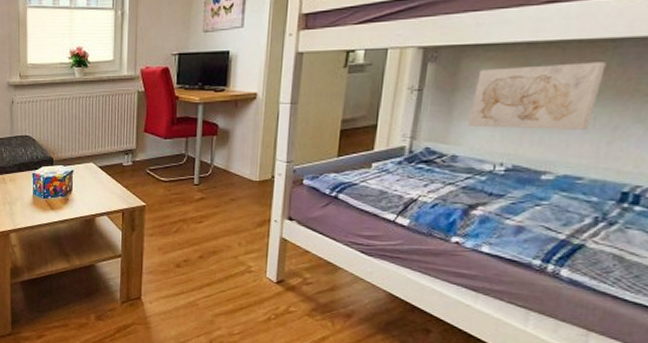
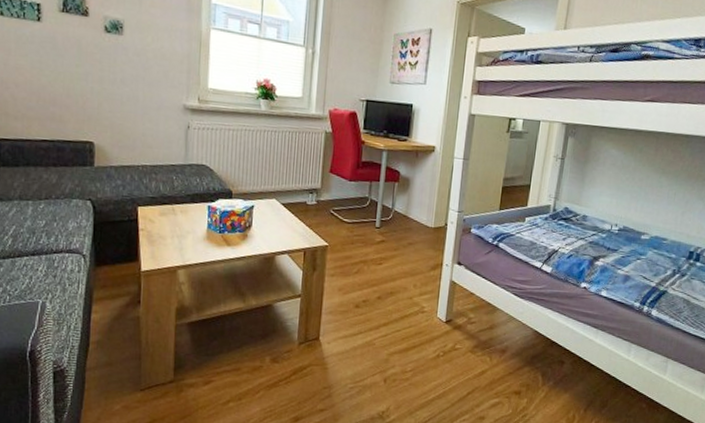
wall art: present [468,62,606,130] -> none [595,147,683,202]

